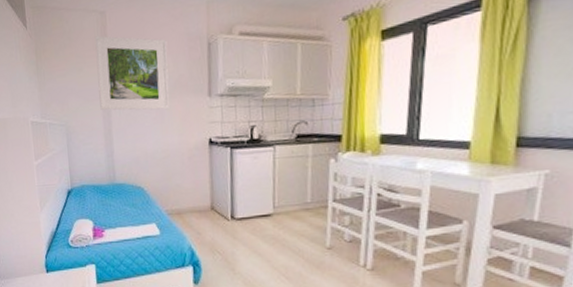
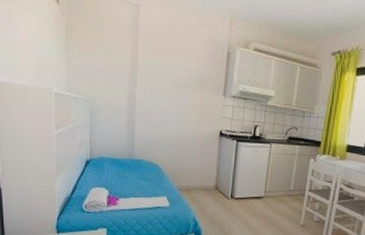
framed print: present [95,35,169,111] -> none [126,26,193,102]

